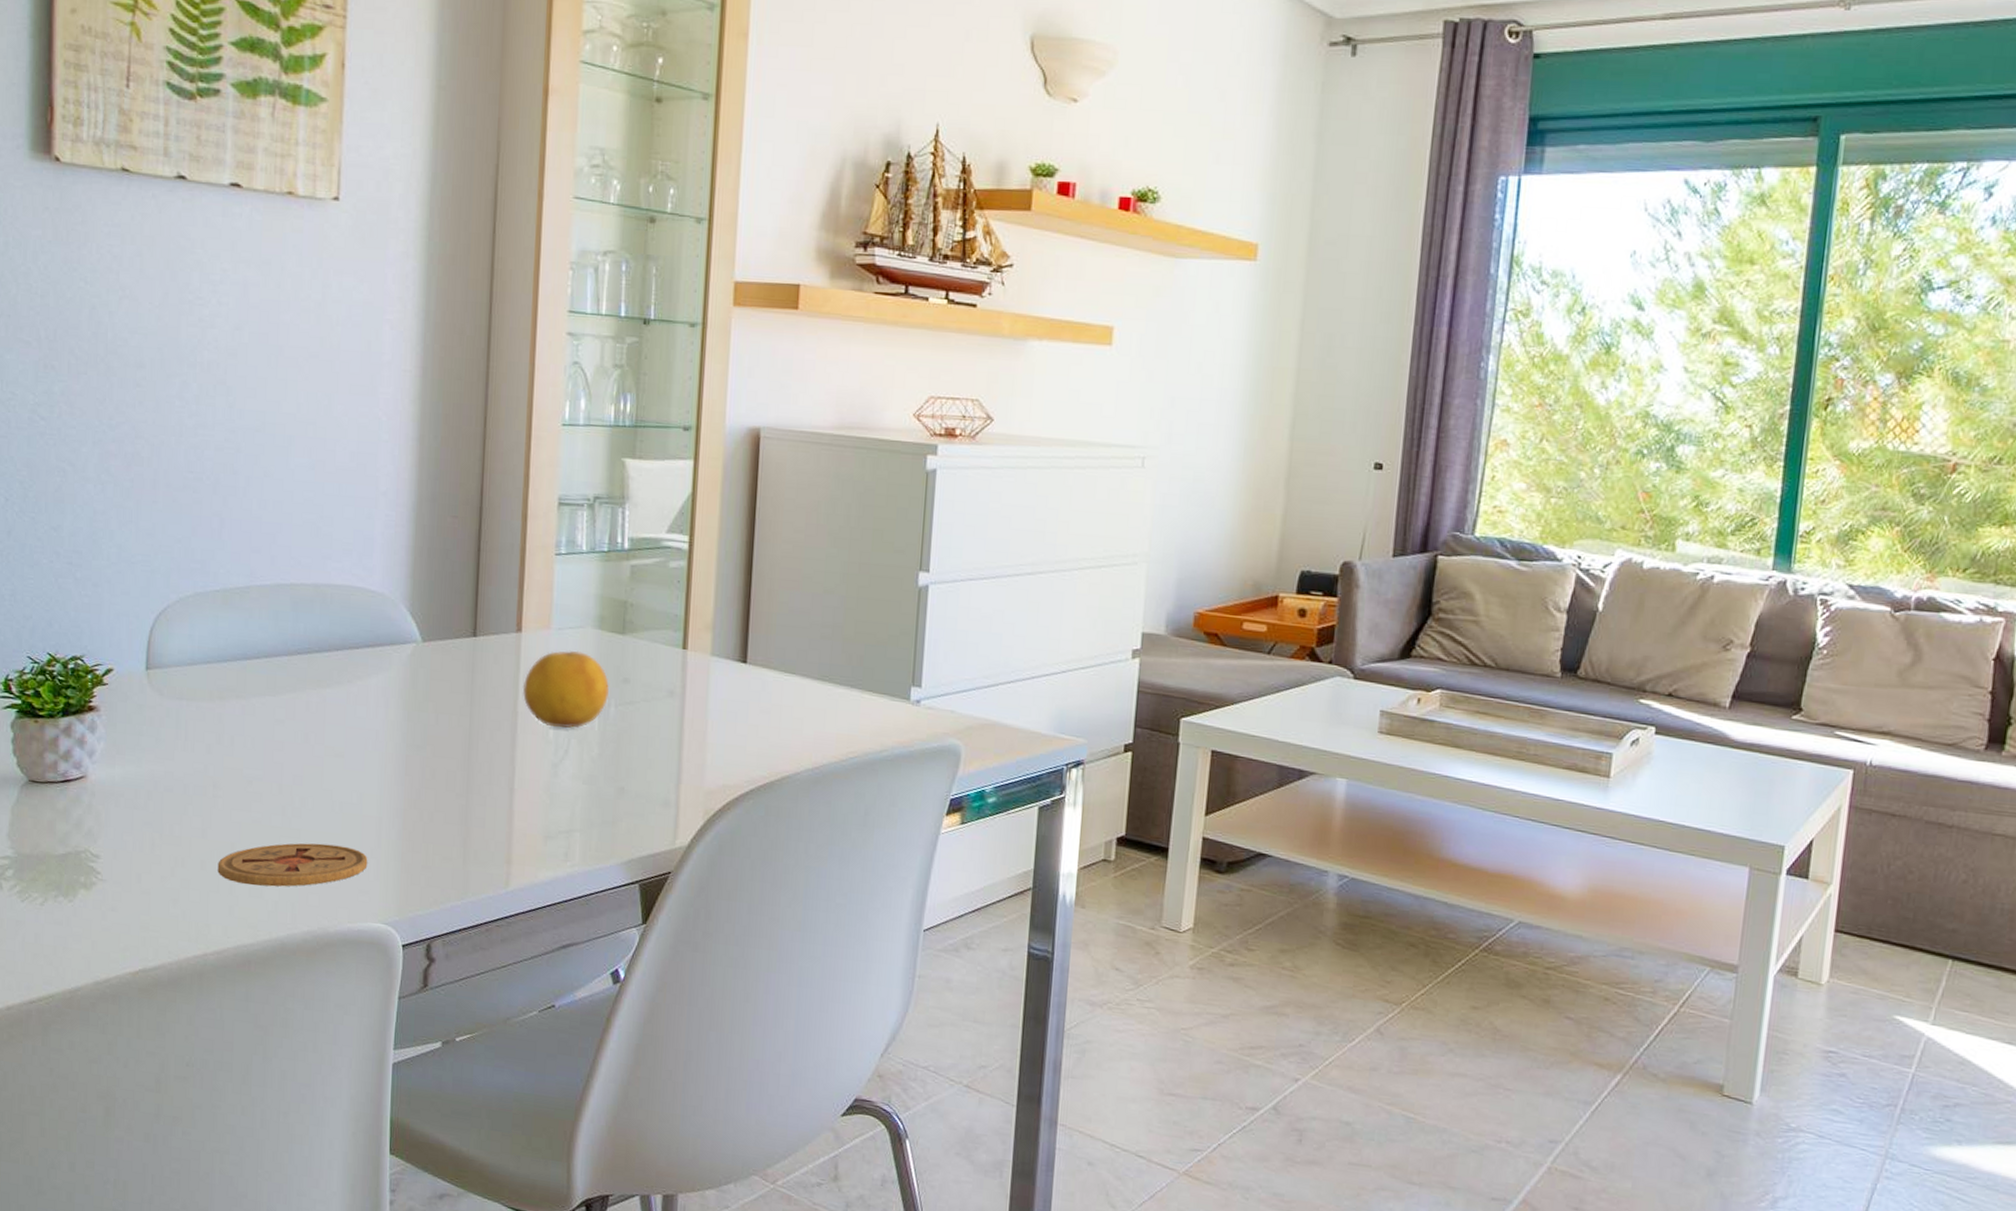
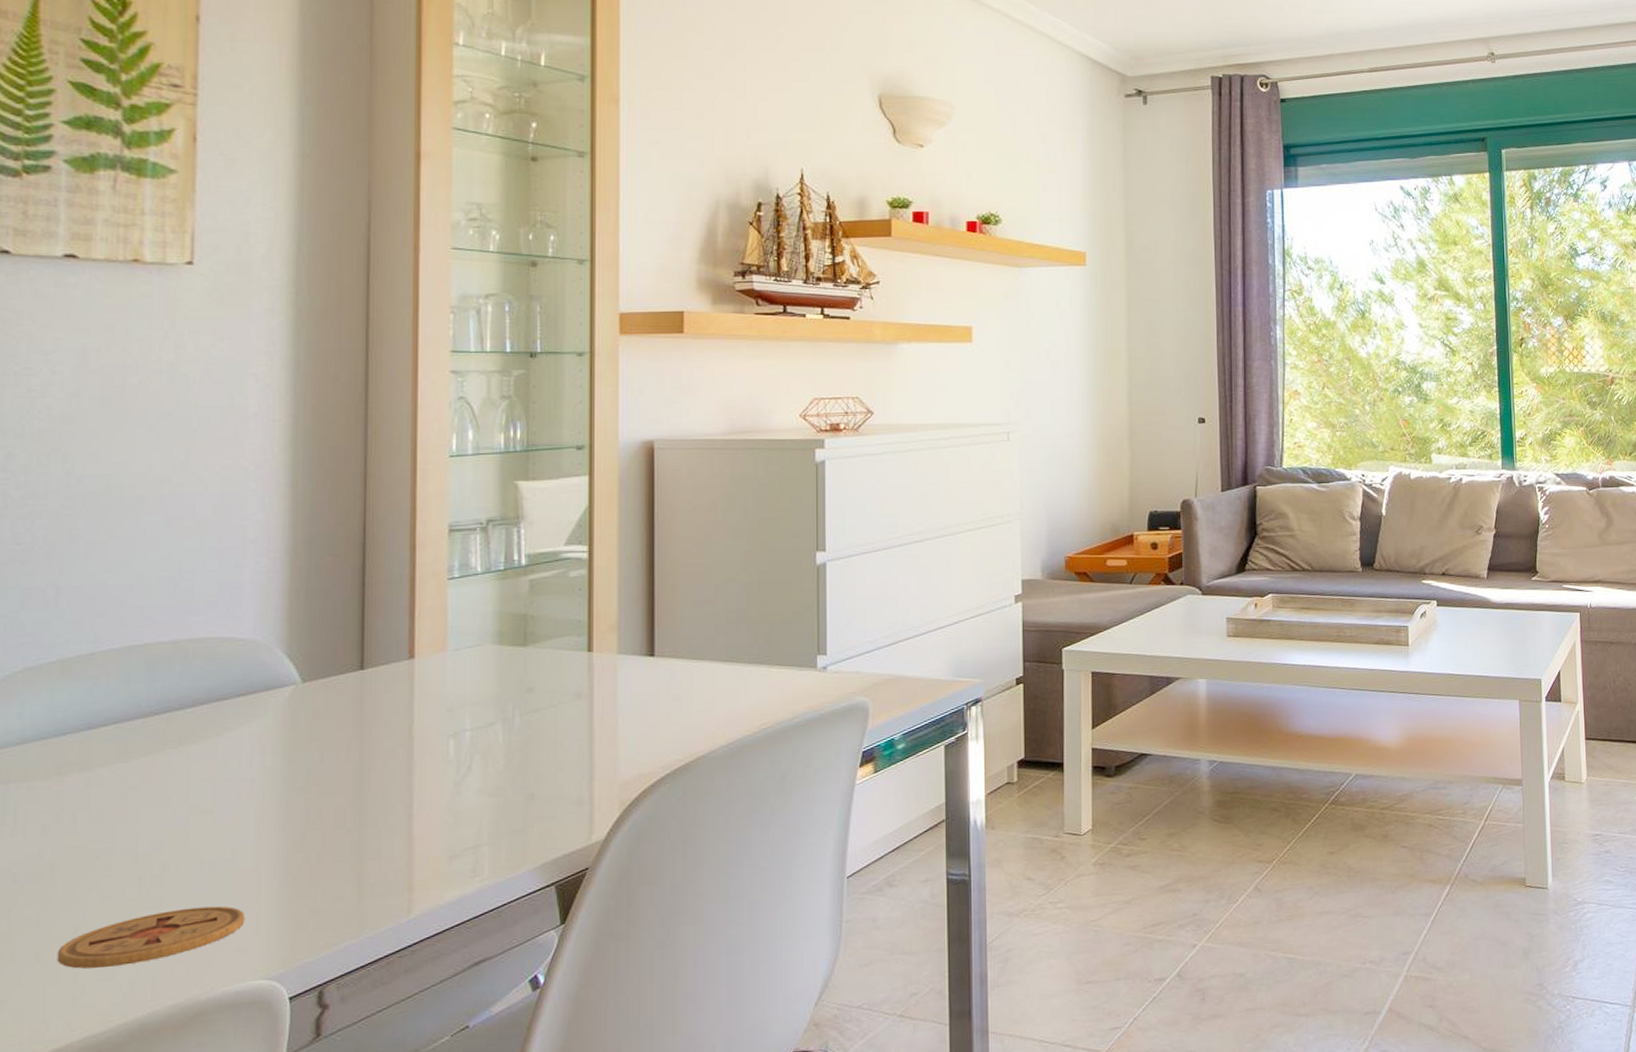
fruit: present [522,650,609,729] -> none [417,668,512,747]

